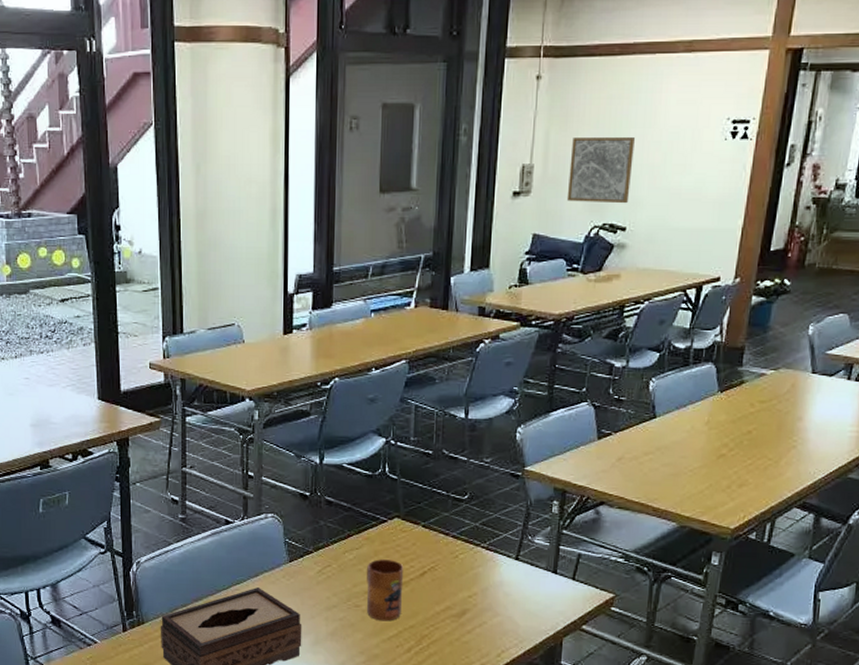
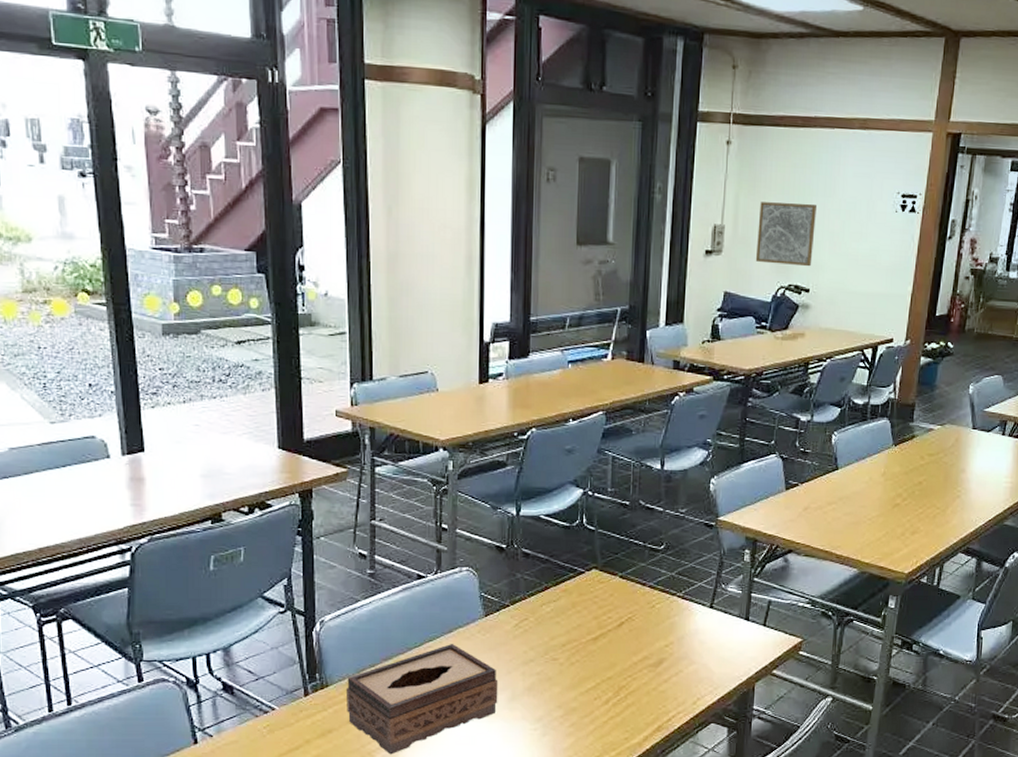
mug: present [366,559,404,621] -> none [563,611,602,674]

